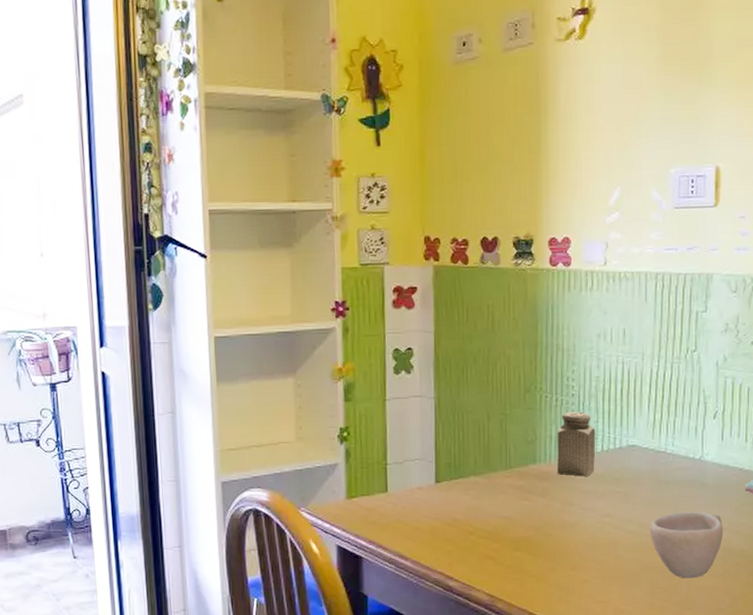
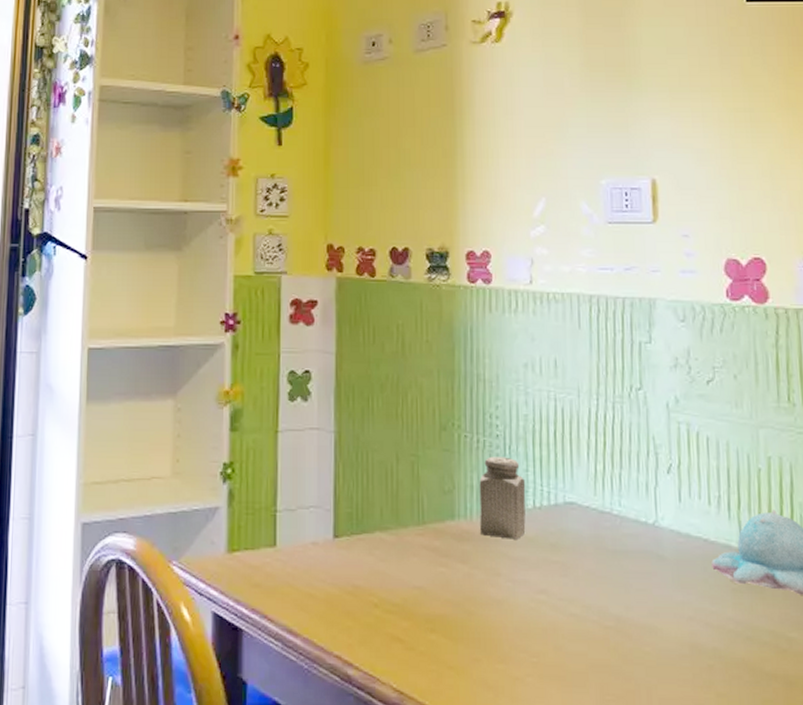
cup: present [649,511,724,579] -> none [596,592,690,684]

